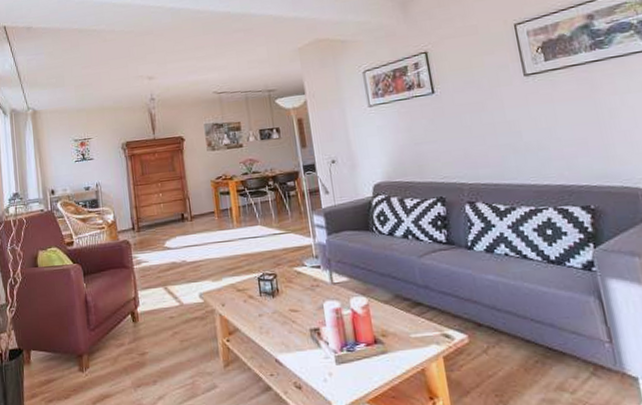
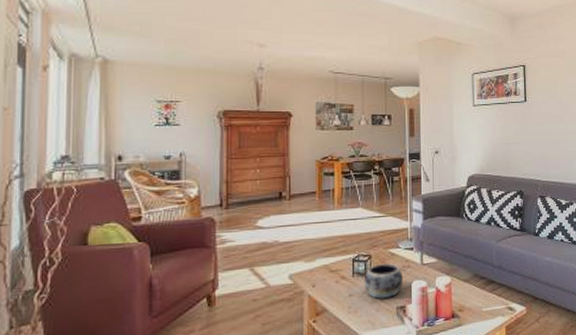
decorative bowl: none [271,282,315,321] -> present [363,263,404,300]

